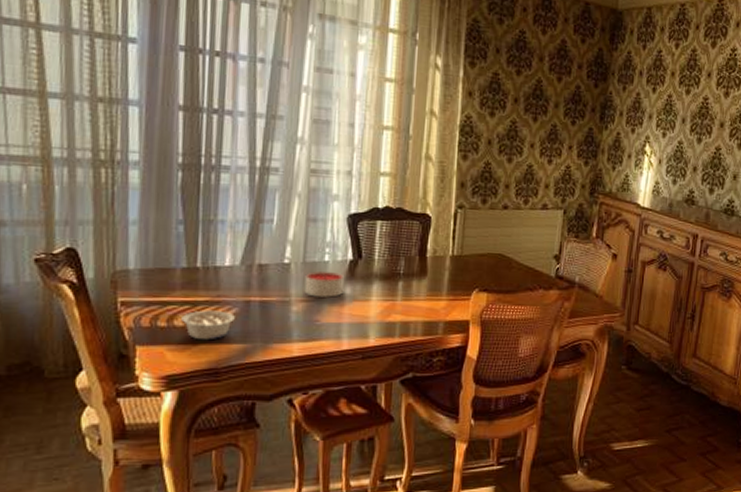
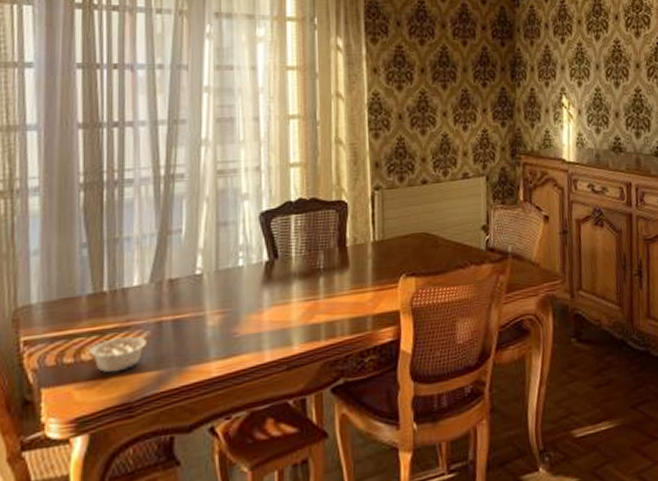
candle: present [304,271,344,298] -> none [219,277,260,308]

